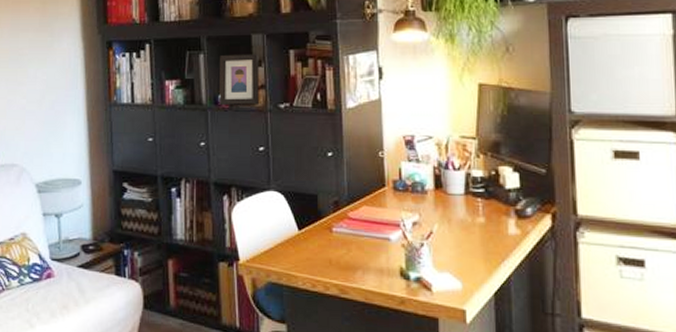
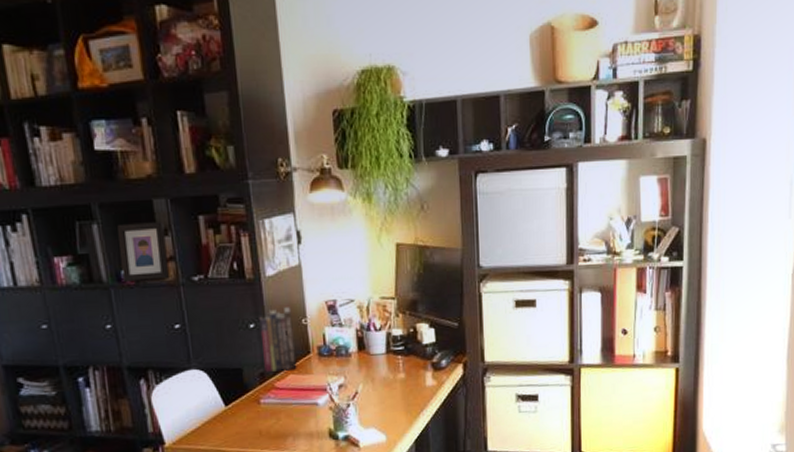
books: none [337,139,371,202] -> present [259,307,297,372]

